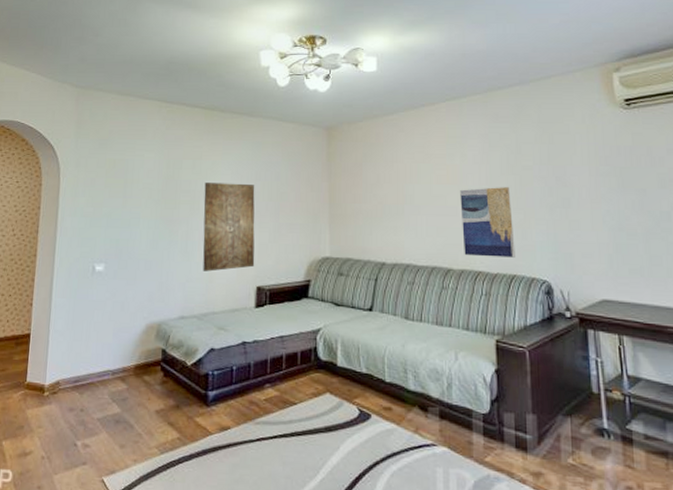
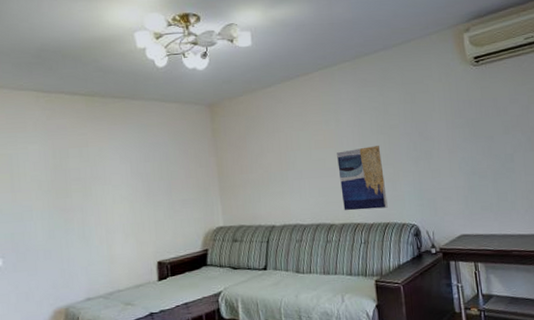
wall art: present [203,183,255,272] -> none [94,166,153,254]

